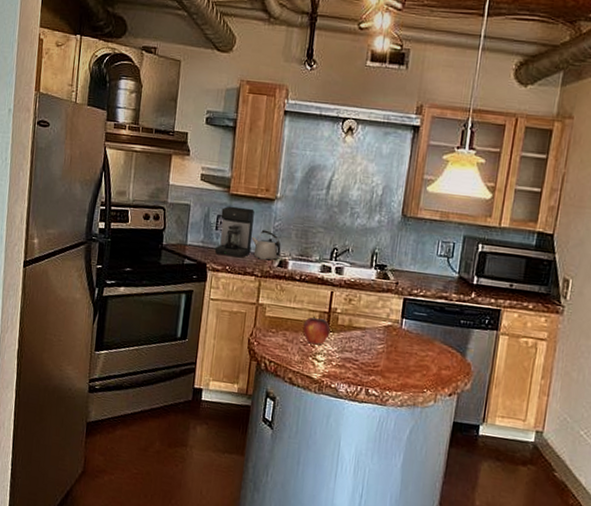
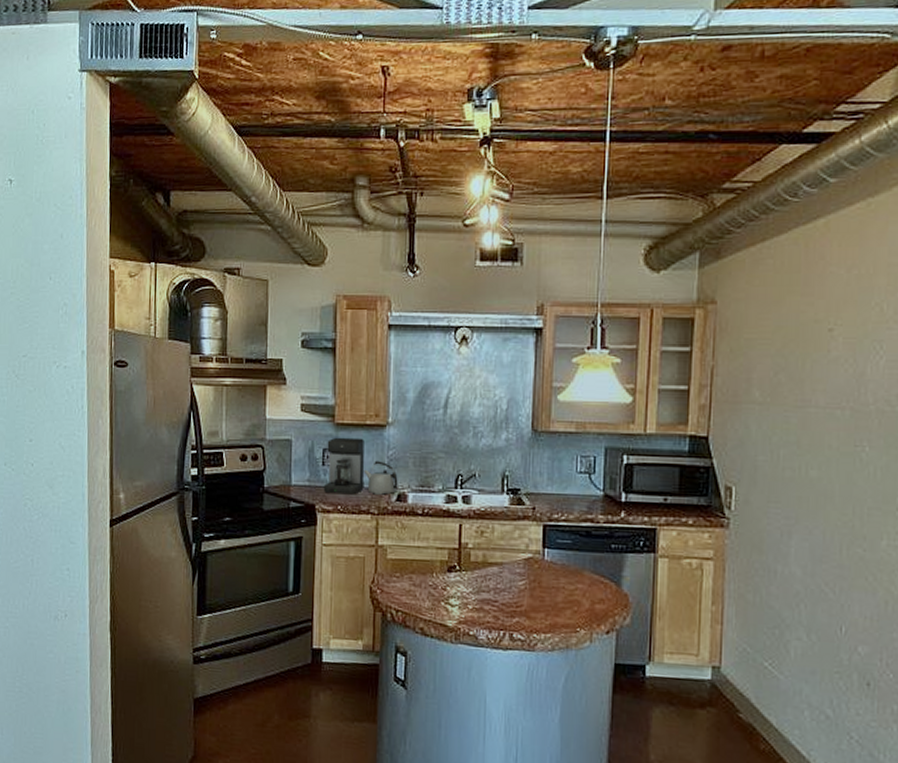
fruit: present [303,315,331,345] -> none [431,554,463,587]

